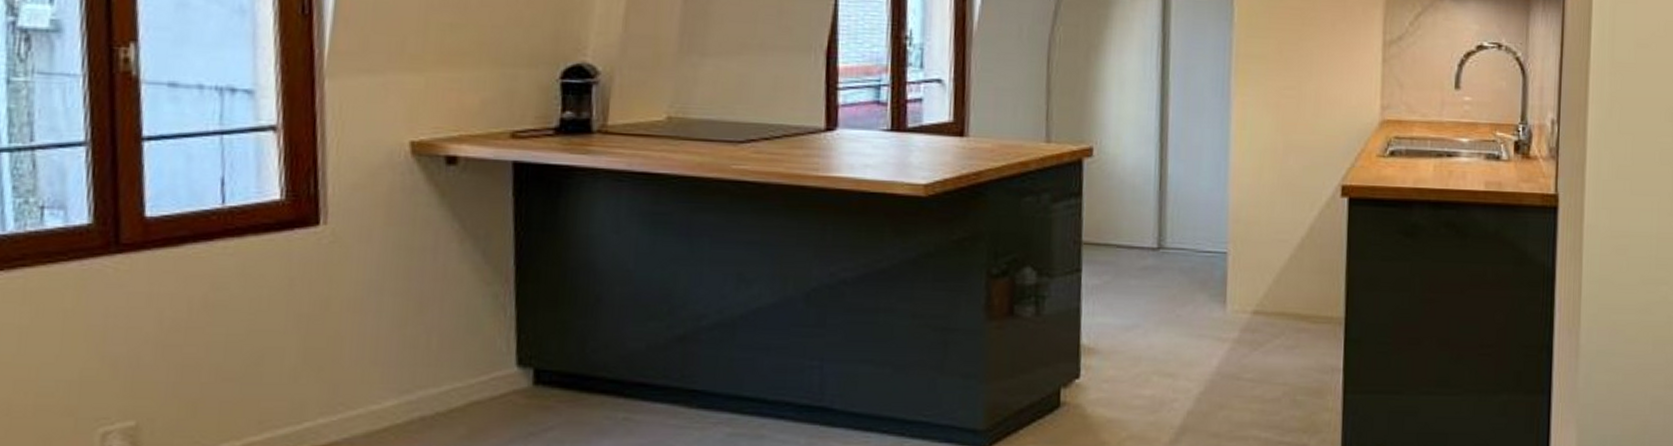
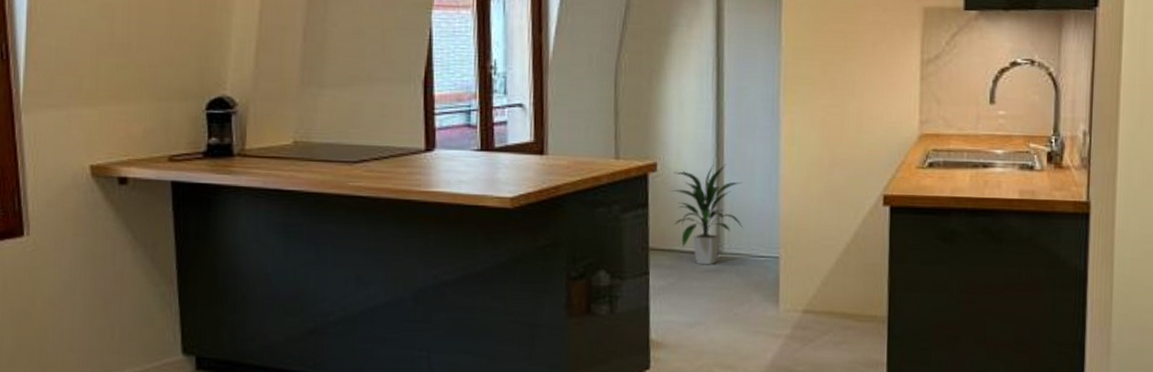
indoor plant: none [1109,148,1188,262] -> present [672,163,743,266]

